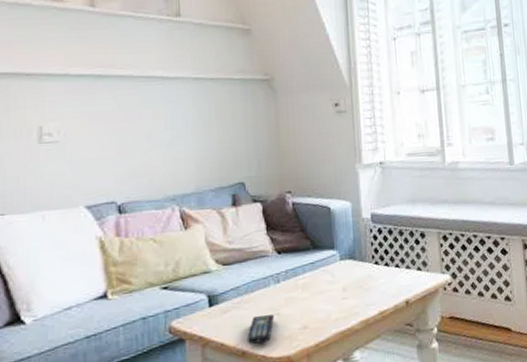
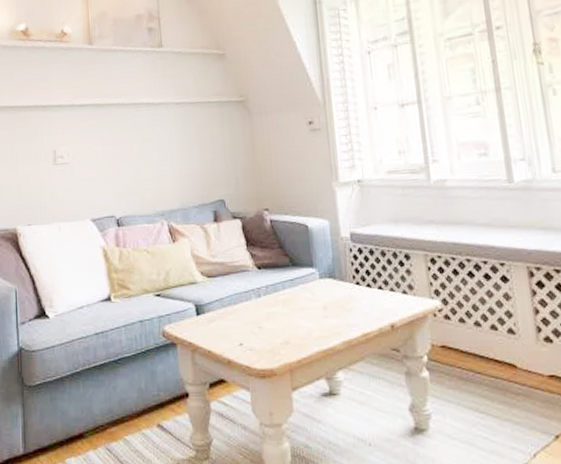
remote control: present [246,314,275,344] -> none [231,328,257,354]

